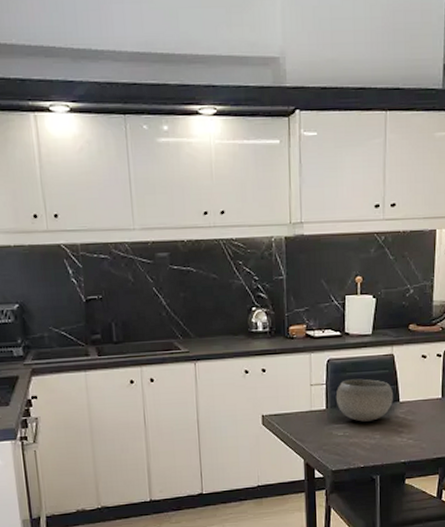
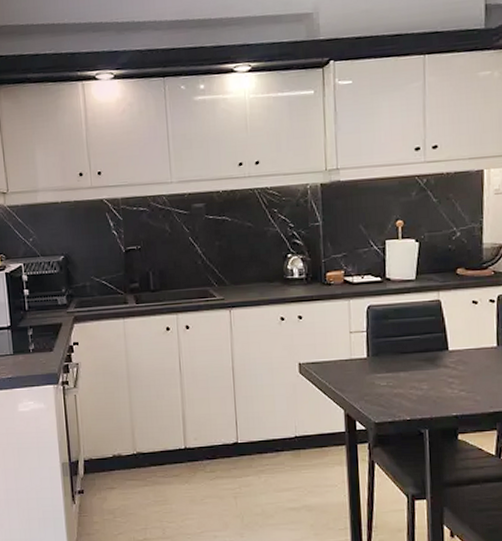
bowl: present [335,378,393,422] -> none [377,326,441,372]

